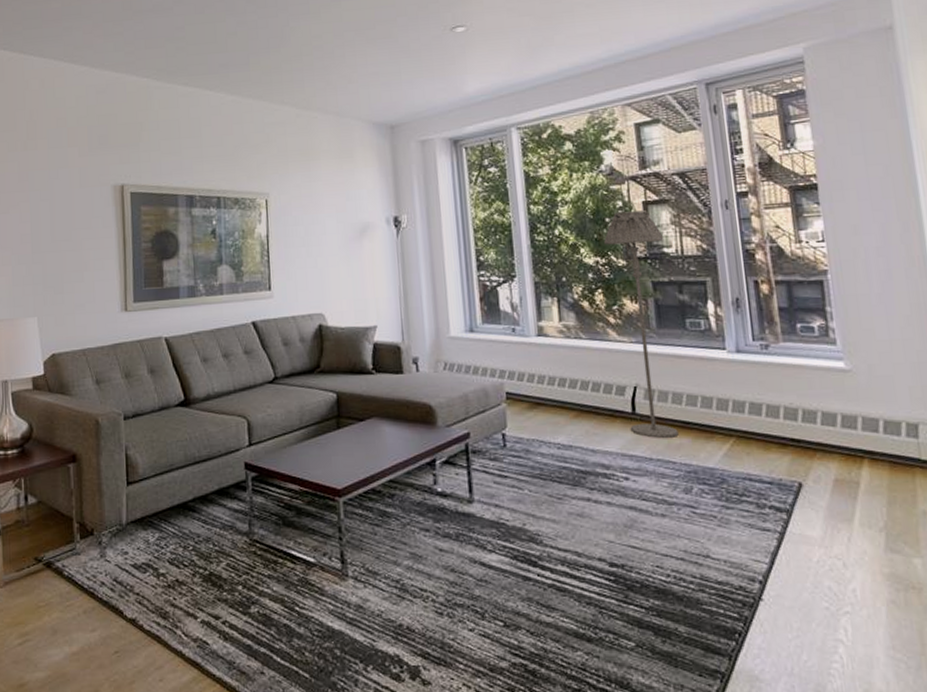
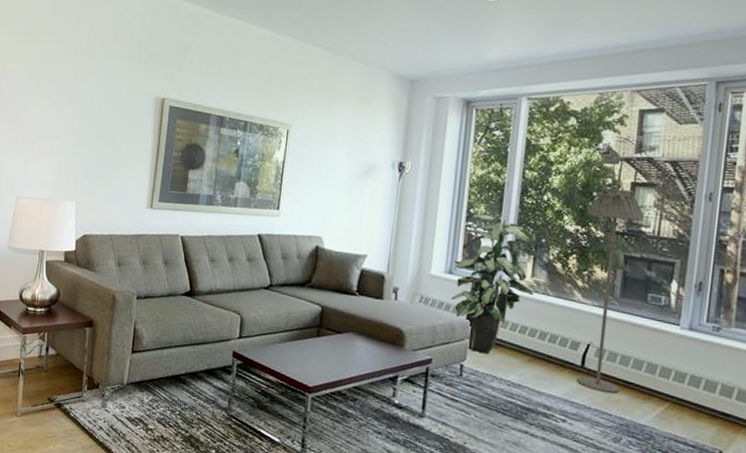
indoor plant: none [473,260,565,417] -> present [450,214,533,355]

